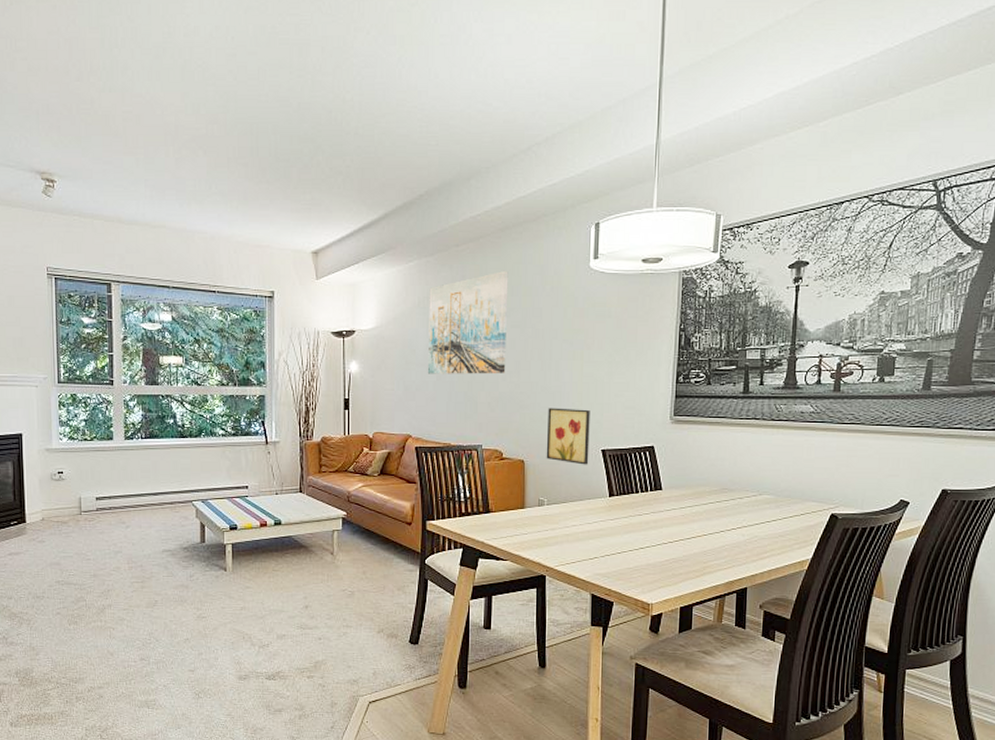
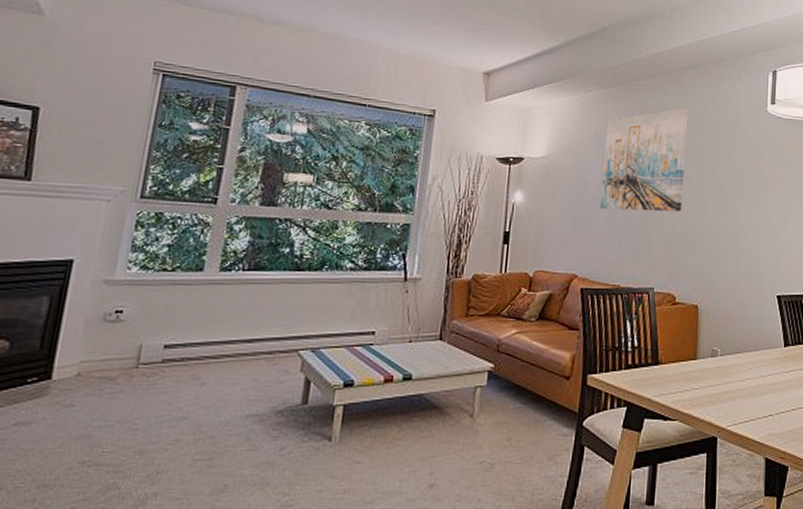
wall art: present [546,408,590,465] -> none [721,249,766,312]

